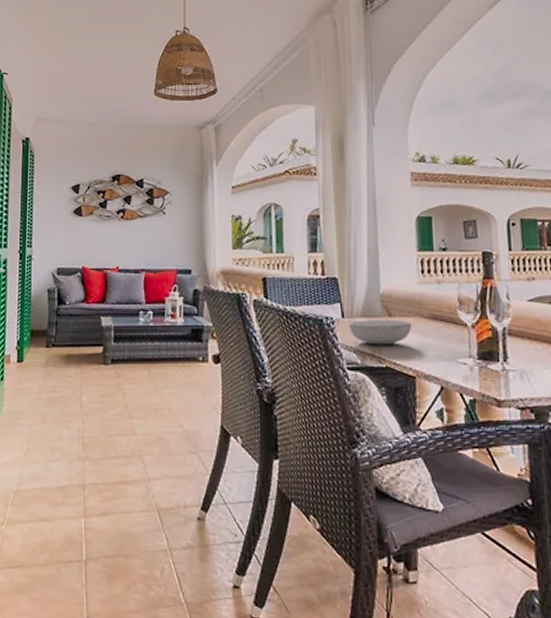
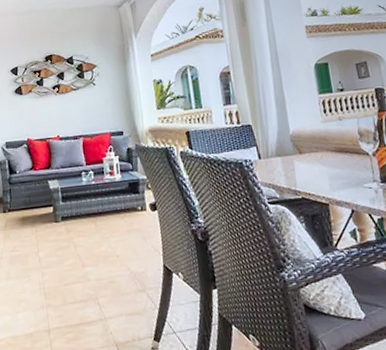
serving bowl: present [348,320,412,345] -> none [265,155,321,180]

